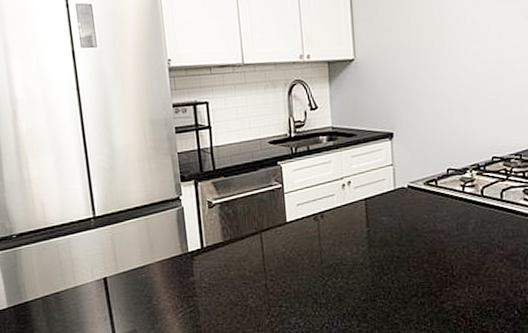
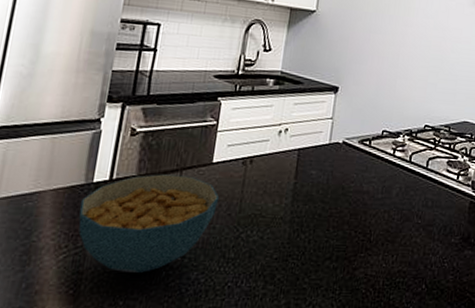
cereal bowl: none [182,236,301,323] -> present [78,174,220,273]

